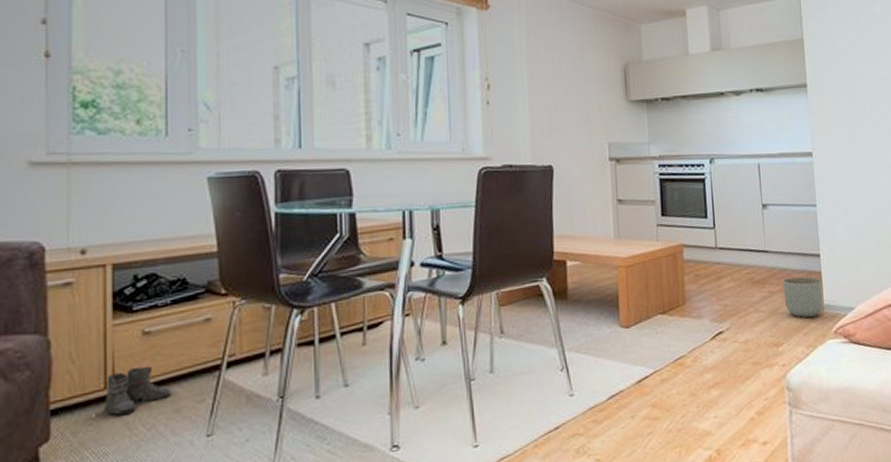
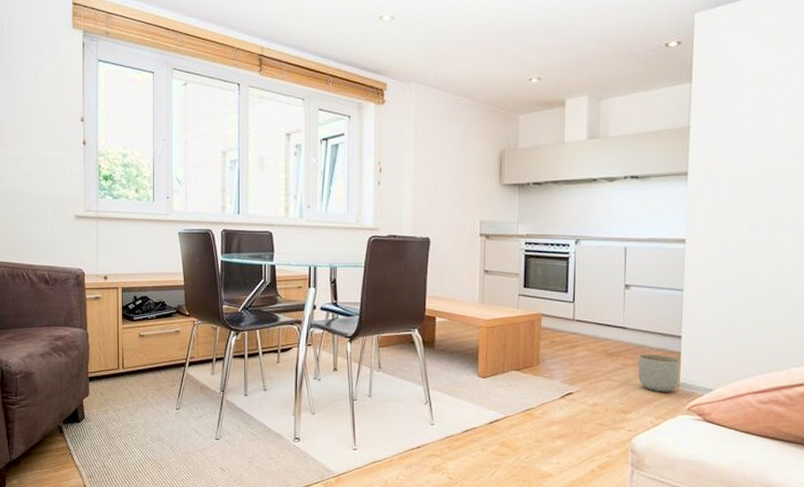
boots: present [97,367,173,415] -> none [114,357,156,386]

